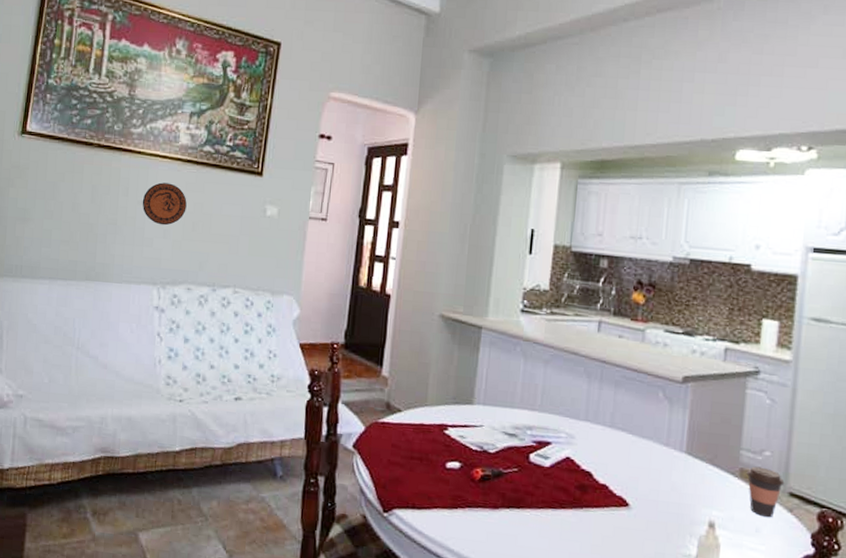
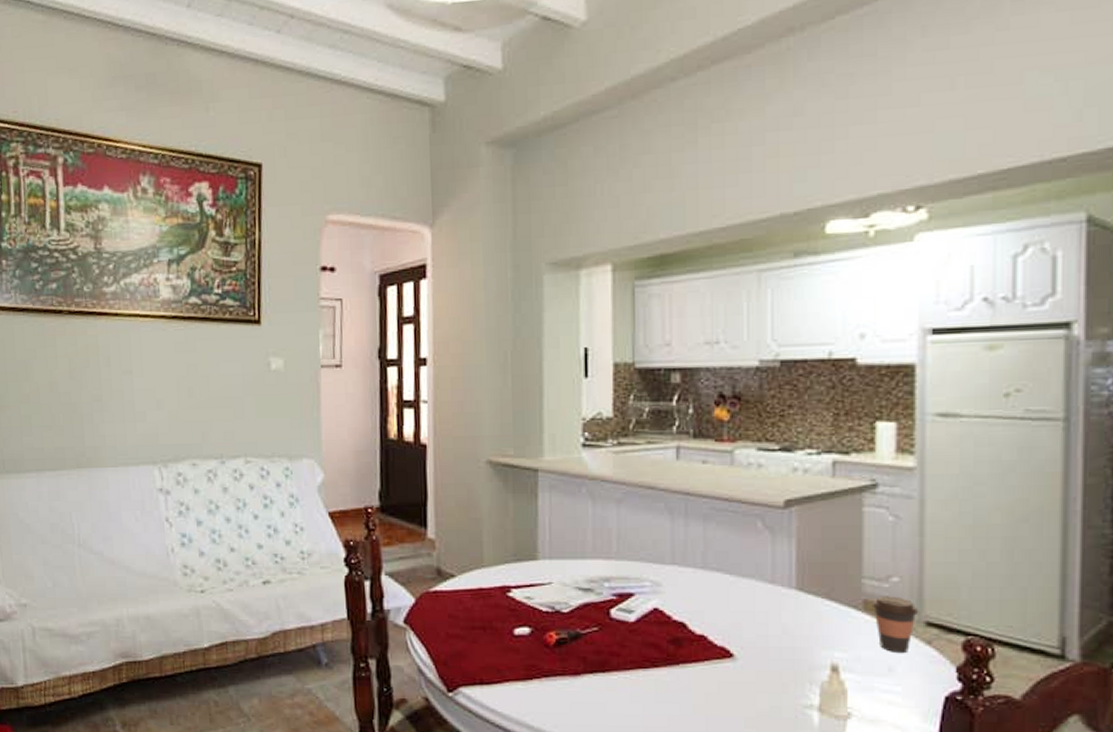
decorative plate: present [142,182,187,226] -> none [127,345,179,395]

